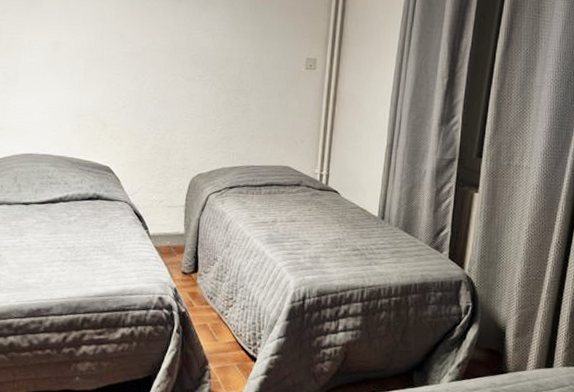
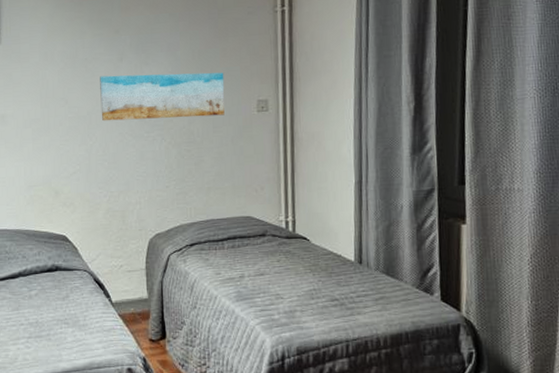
wall art: none [155,15,278,69] -> present [100,72,225,121]

